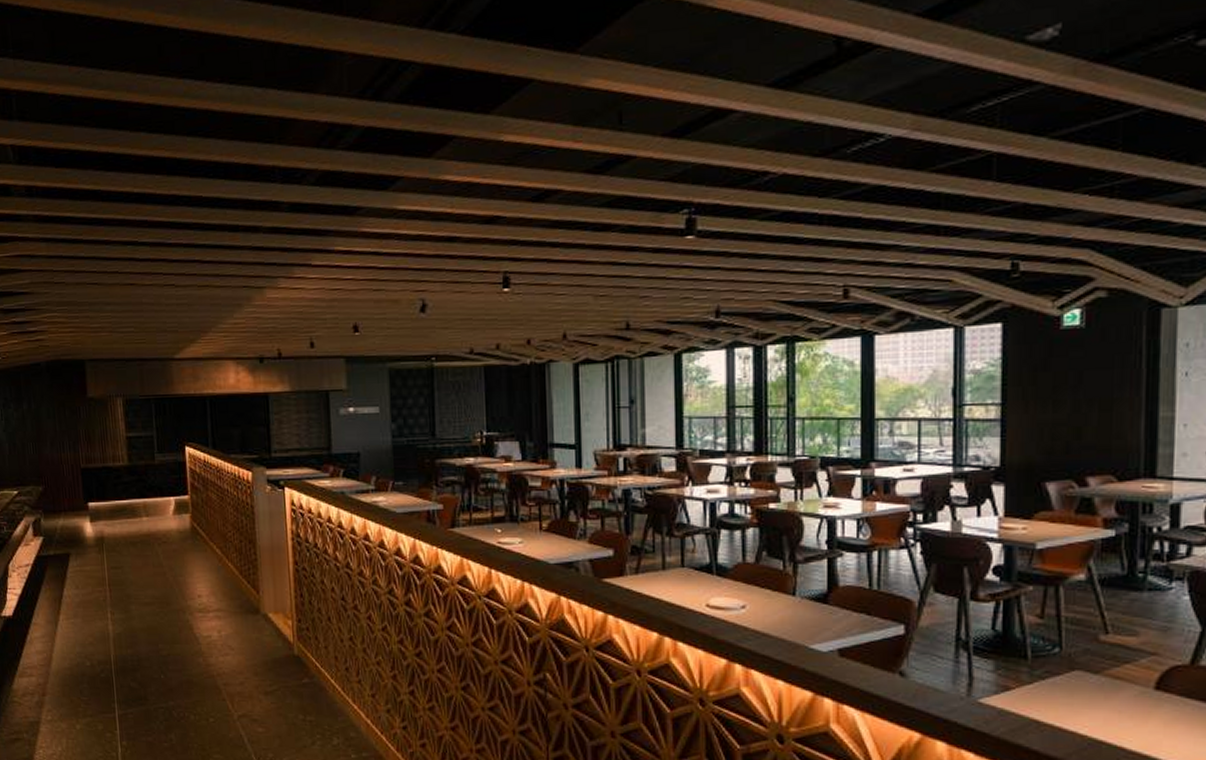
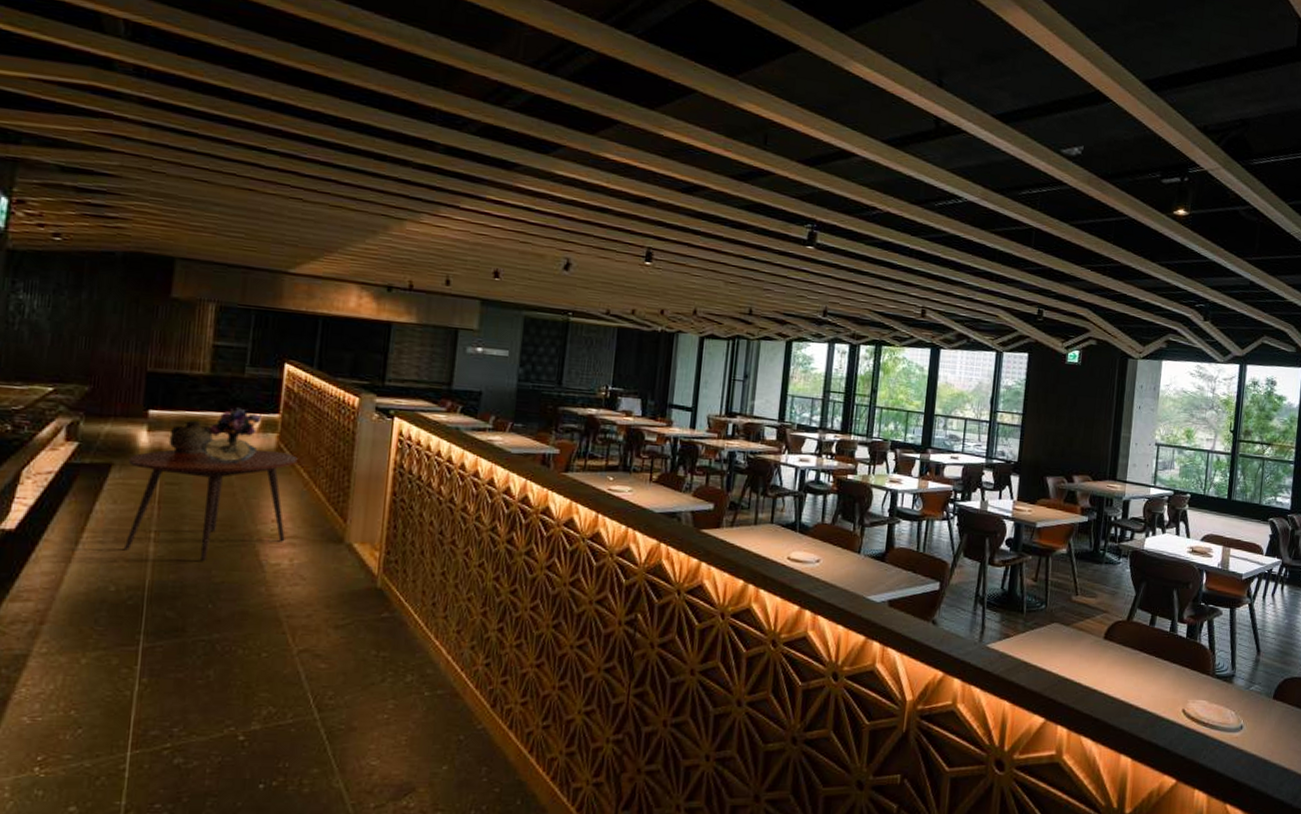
dining table: none [80,530,211,636] -> present [123,449,298,561]
ceramic jug: none [106,509,140,541] -> present [168,421,213,455]
bouquet: none [131,491,176,546] -> present [200,406,261,465]

